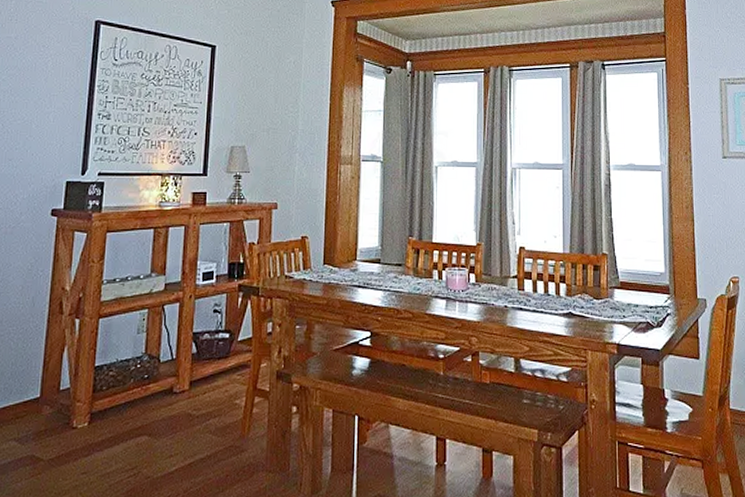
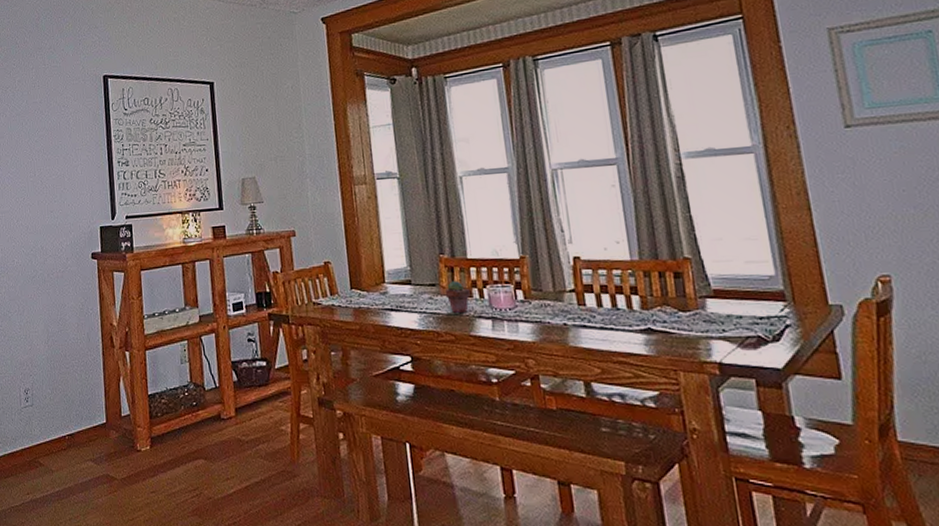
potted succulent: none [409,262,431,293] -> present [444,281,470,314]

